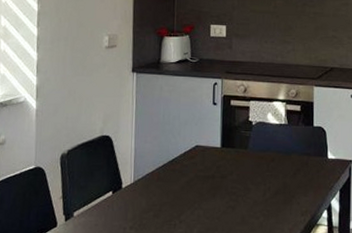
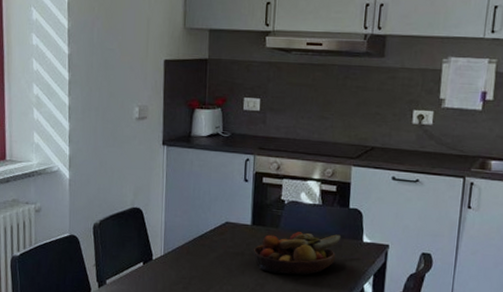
fruit bowl: none [223,152,308,195] -> present [252,232,342,275]

